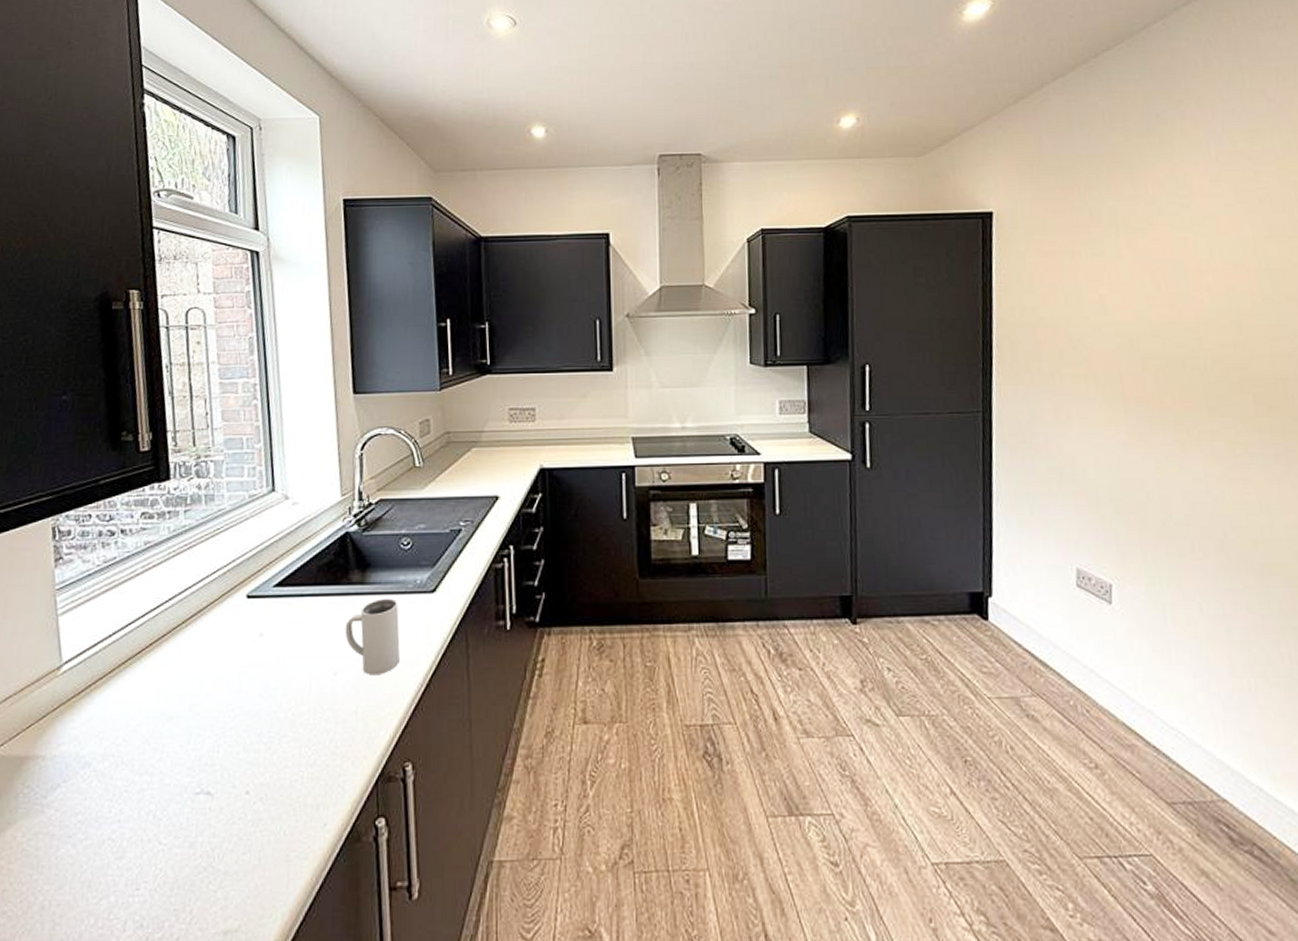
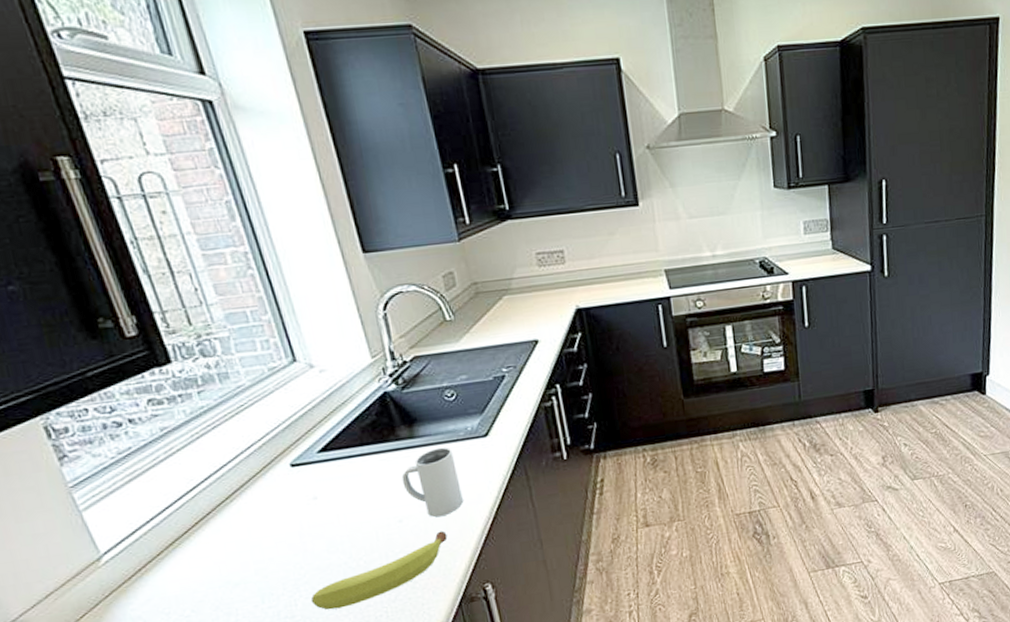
fruit: none [233,692,377,764] -> present [310,530,448,611]

